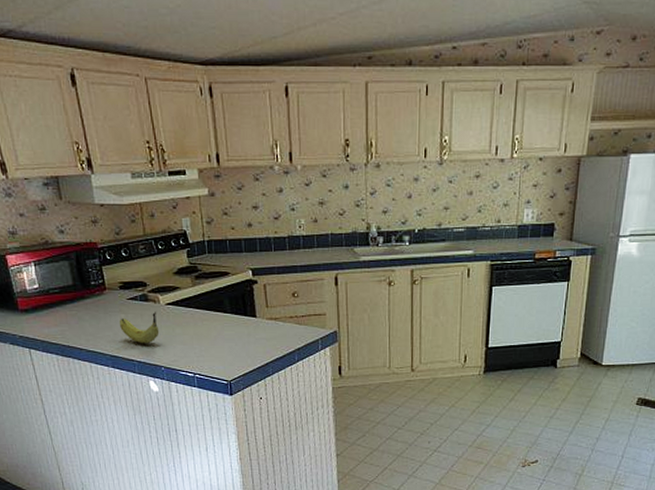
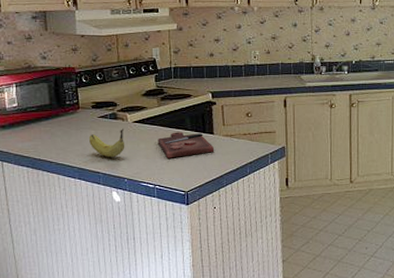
cutting board: none [194,315,258,345] -> present [157,132,215,158]

